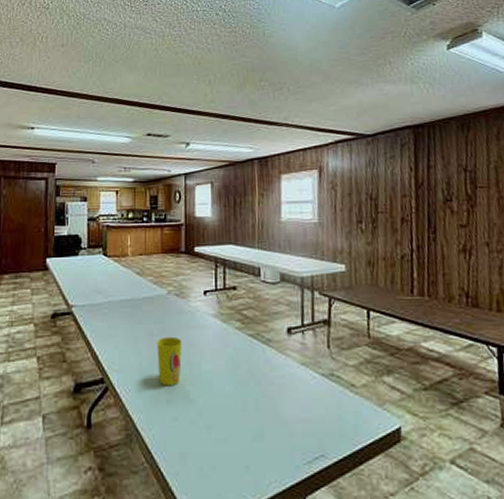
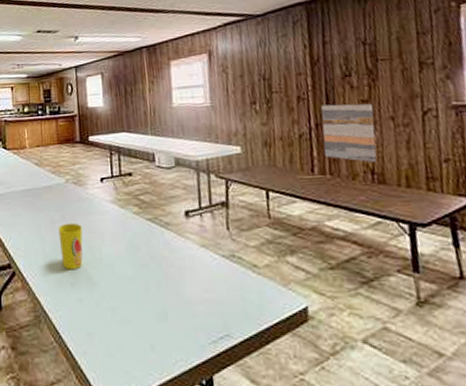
wall art: none [422,227,472,286] -> present [321,103,377,162]

